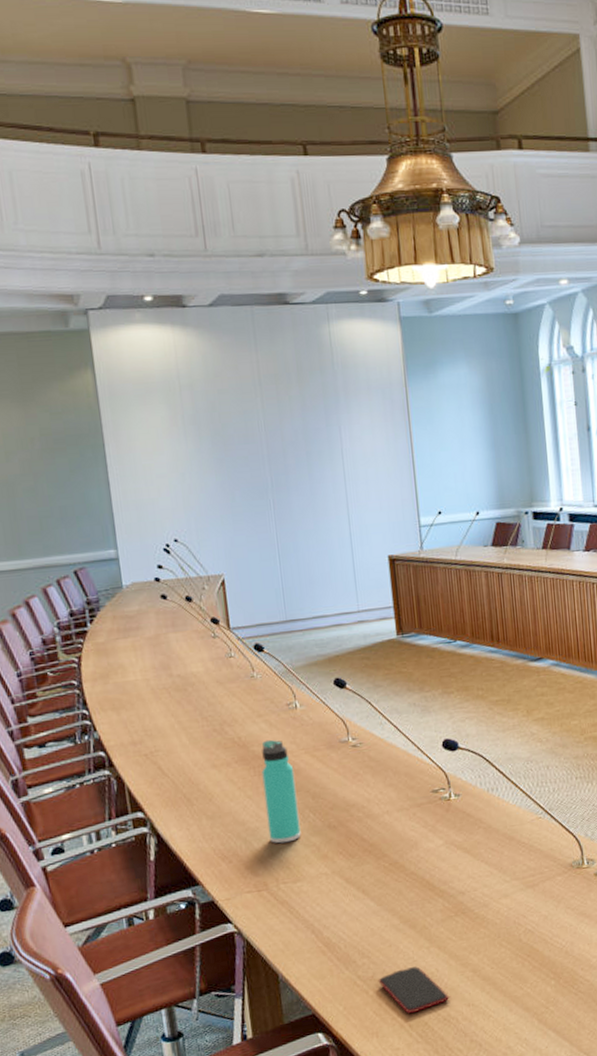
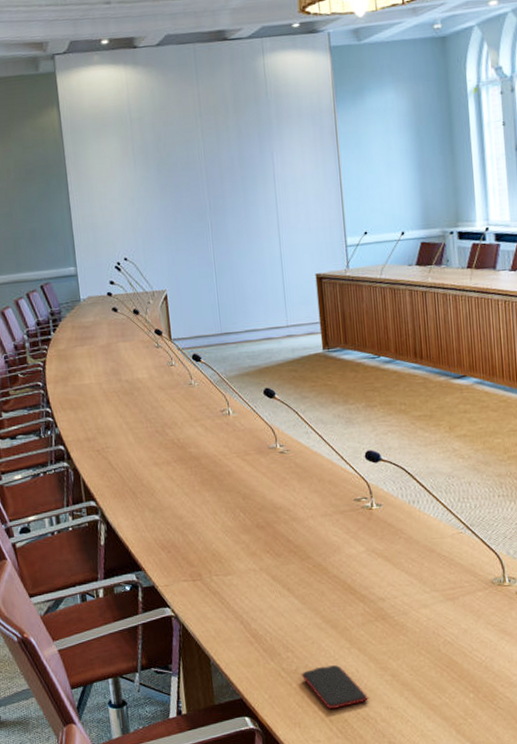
thermos bottle: present [261,739,301,844] -> none [197,442,232,539]

